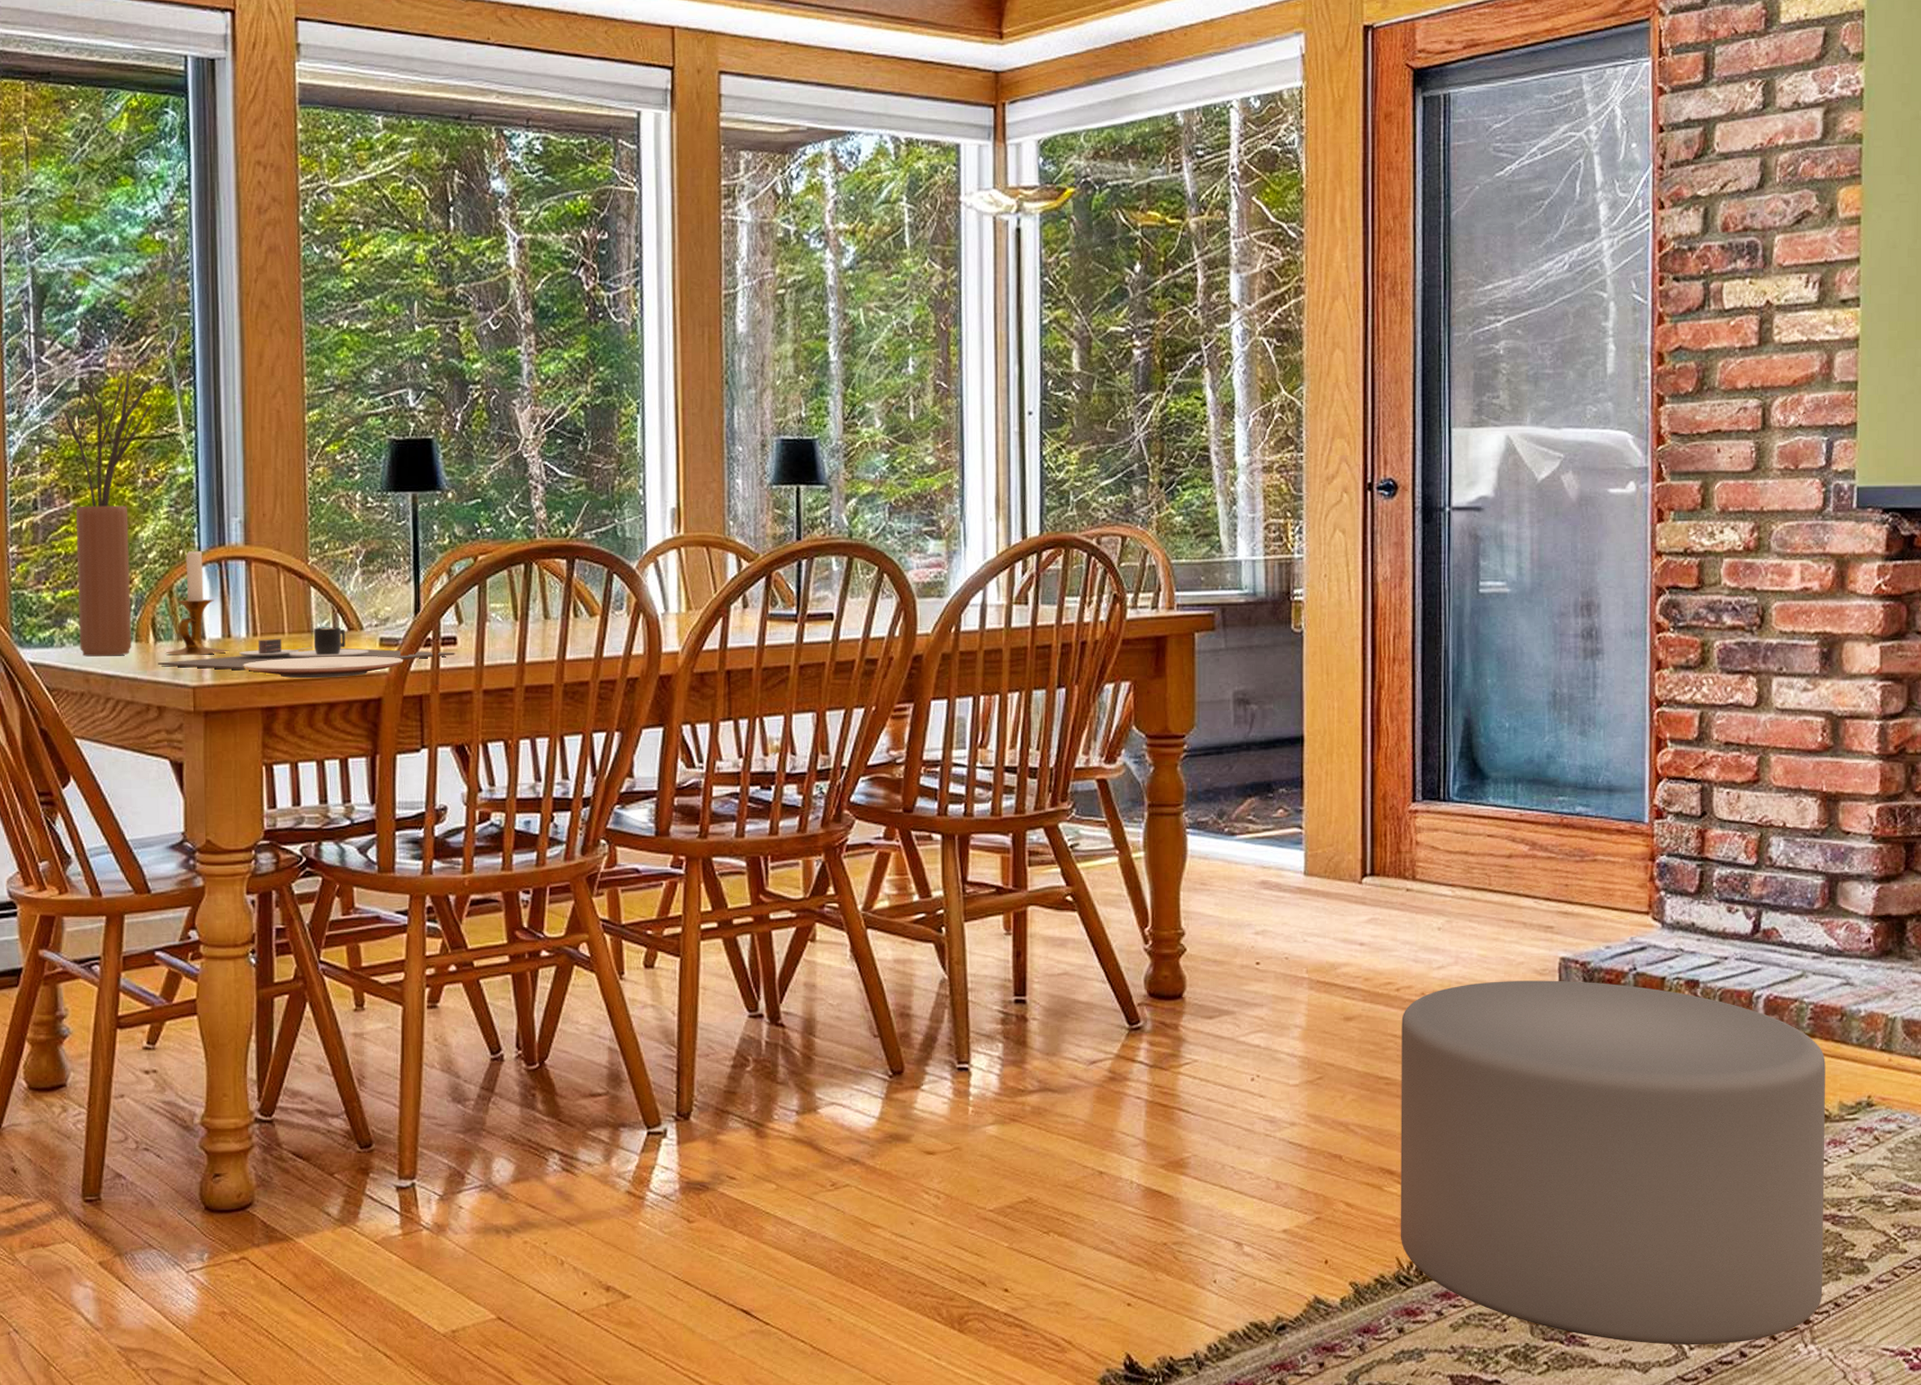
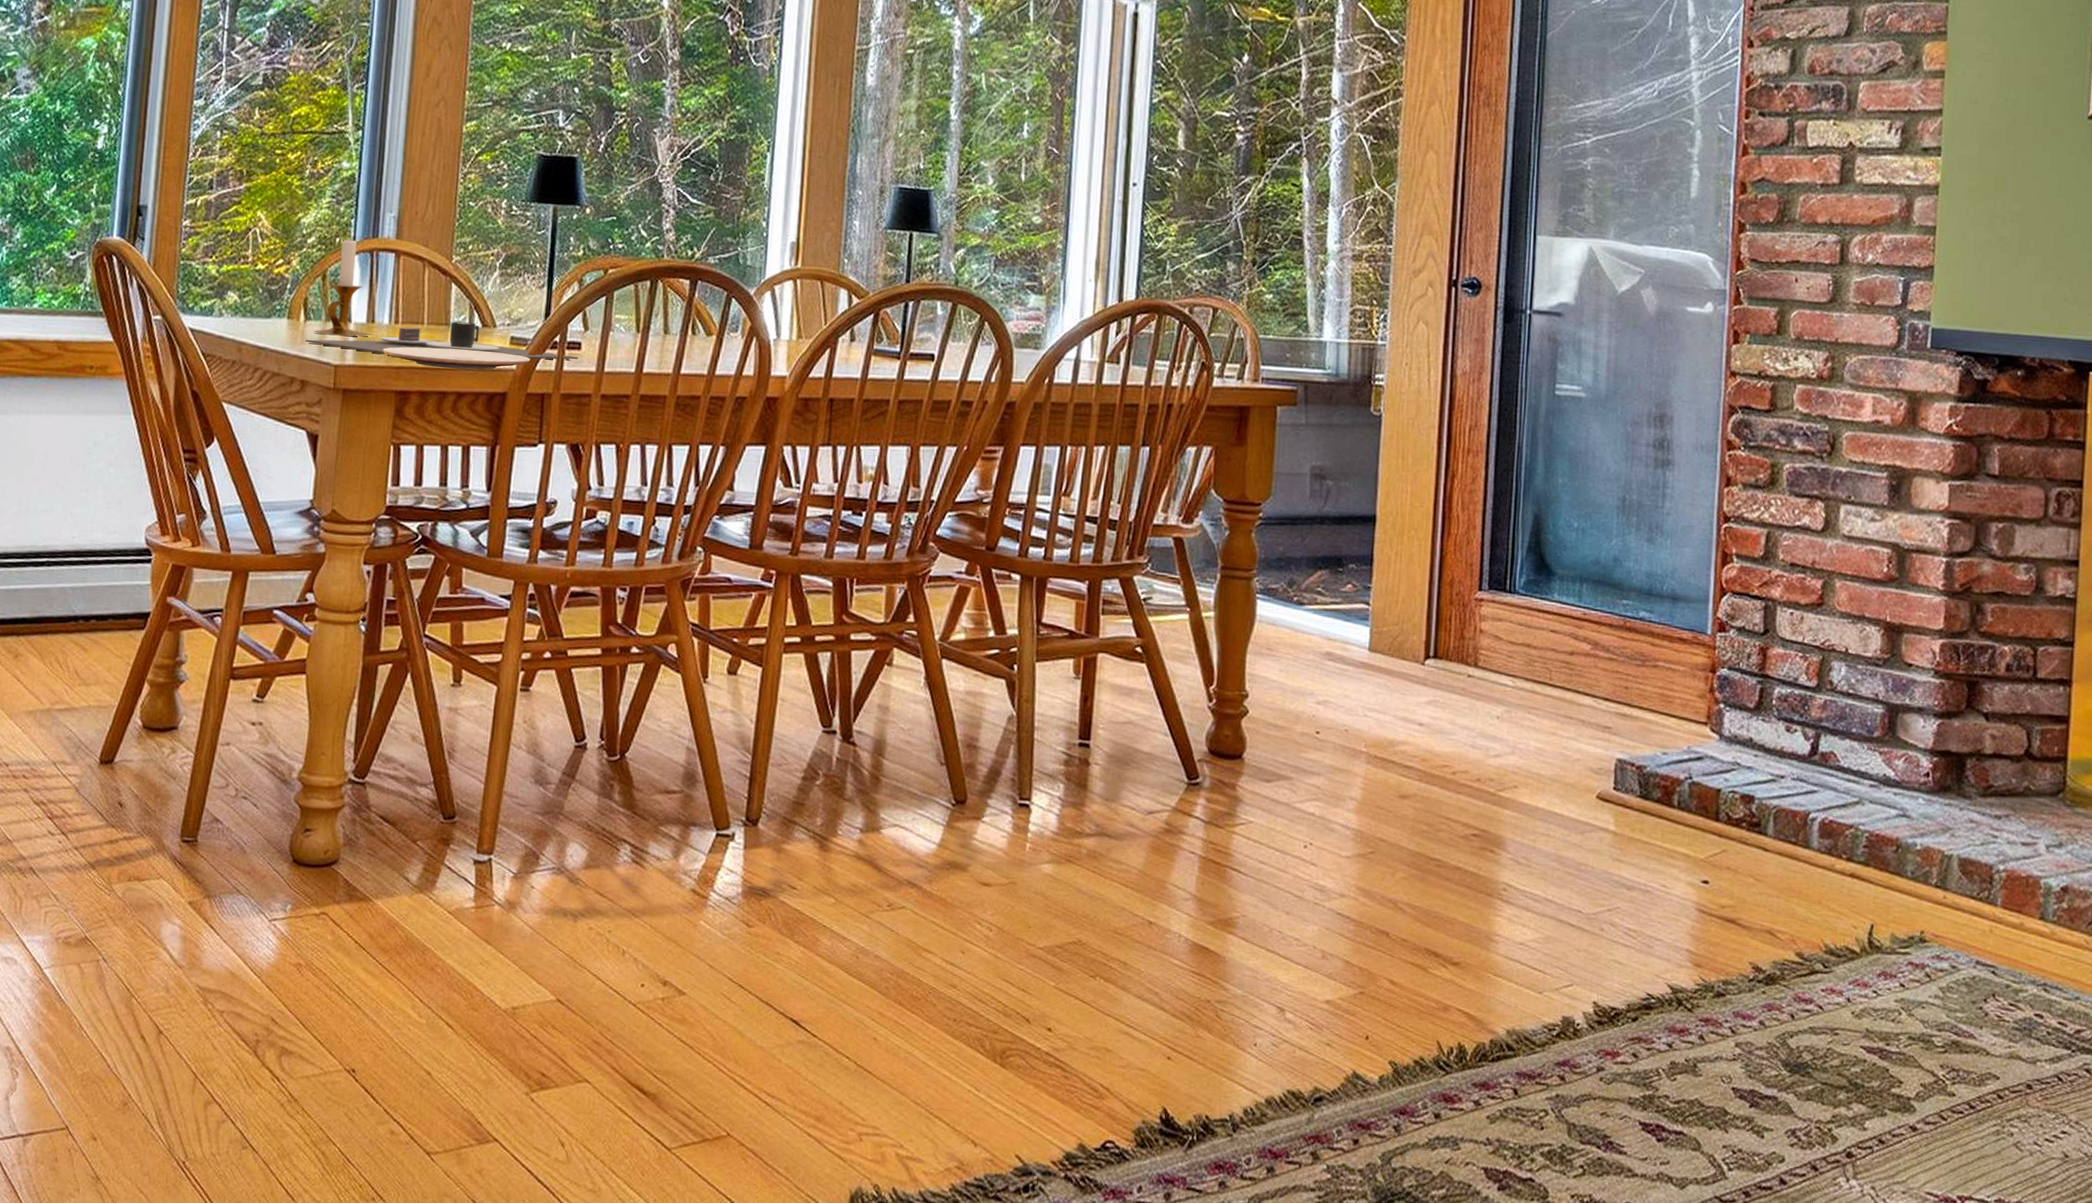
vase: present [64,373,153,657] -> none [236,73,329,330]
pouf: present [1400,980,1826,1345] -> none [1442,775,1879,1169]

